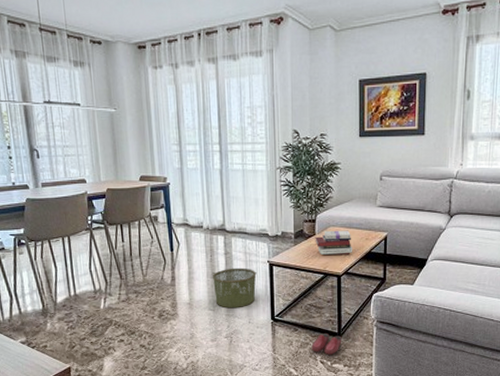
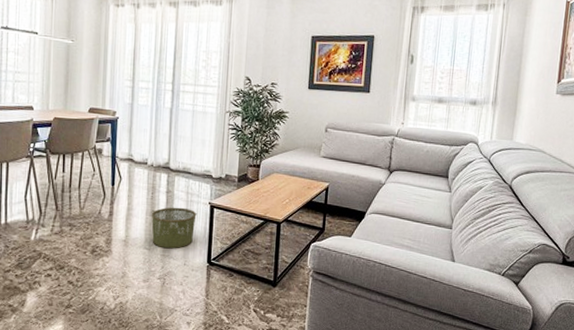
slippers: present [311,333,342,355] -> none [245,281,277,303]
books: present [315,230,353,255] -> none [258,176,295,202]

